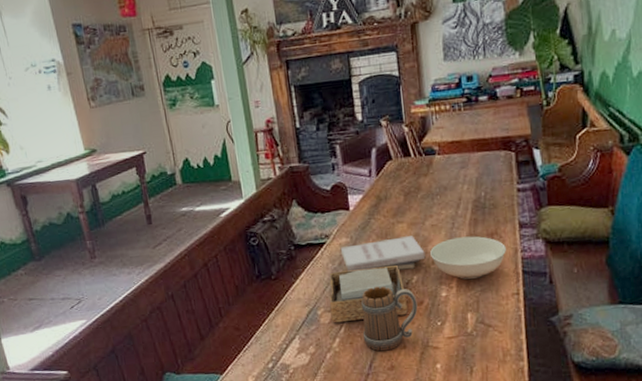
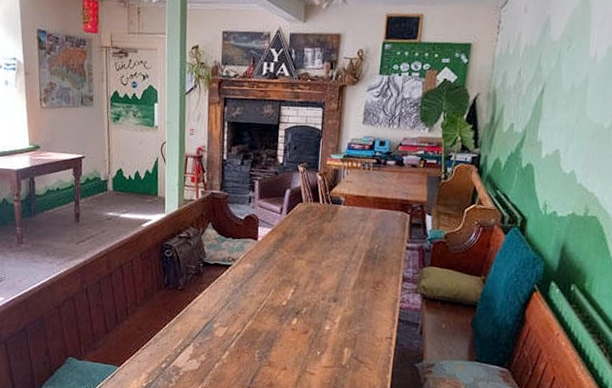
napkin holder: present [329,264,408,323] -> none [225,292,294,341]
books: present [340,235,426,272] -> none [243,271,317,301]
beer mug: present [361,286,418,352] -> none [250,311,303,370]
bowl: present [430,236,506,280] -> none [321,280,388,320]

